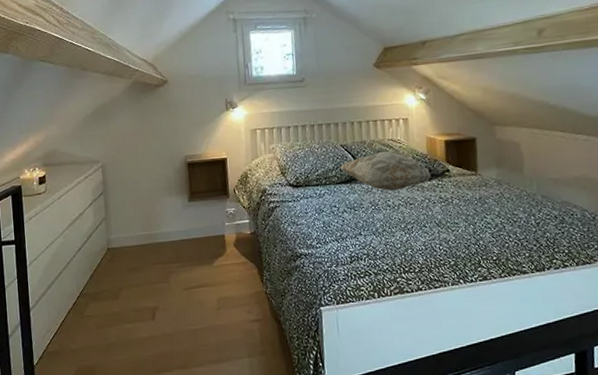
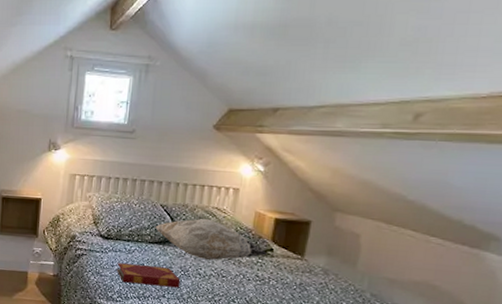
hardback book: none [310,205,374,228] -> present [116,263,181,288]

